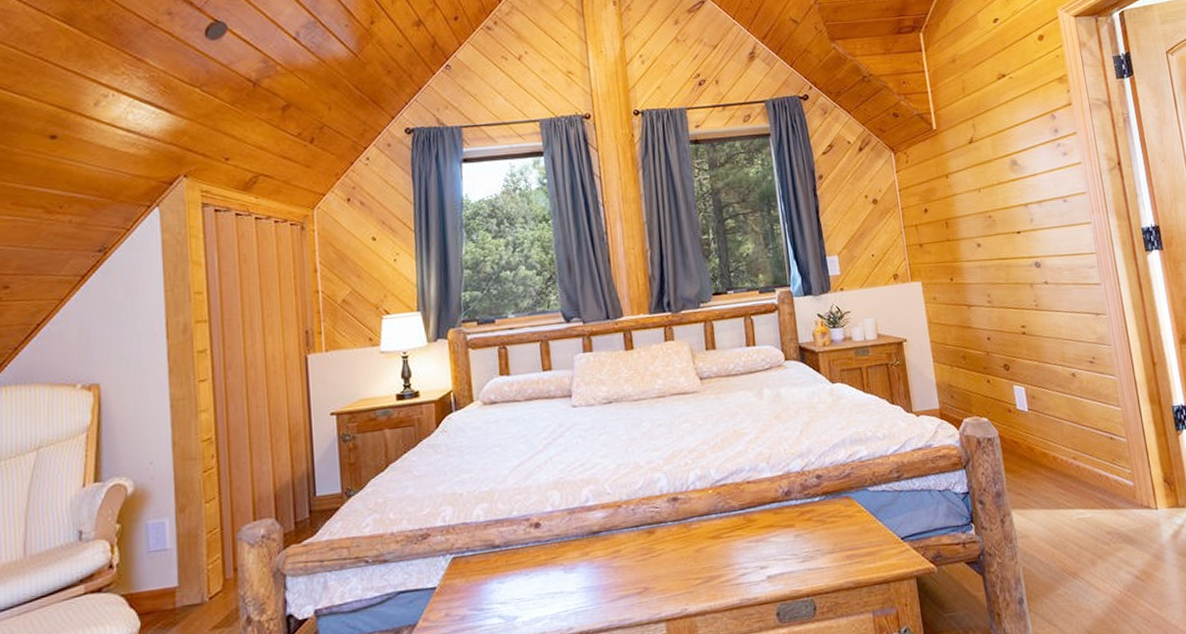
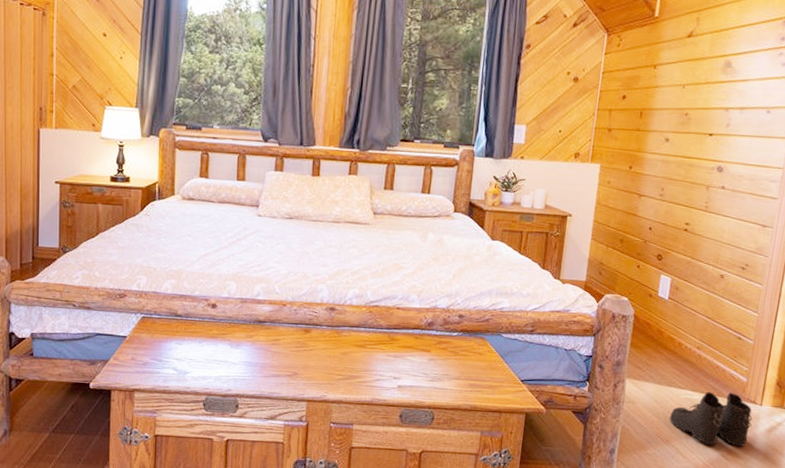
boots: none [1068,501,1156,569] -> present [669,391,753,447]

